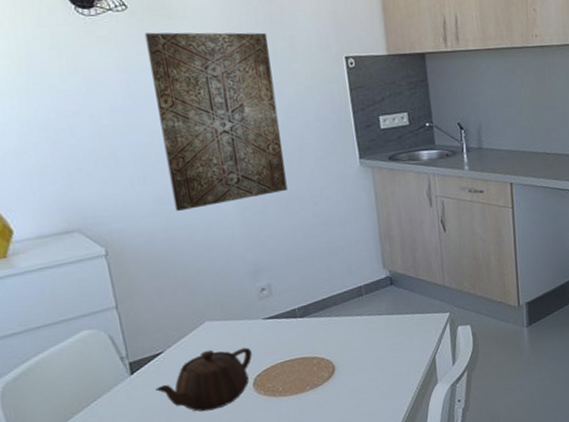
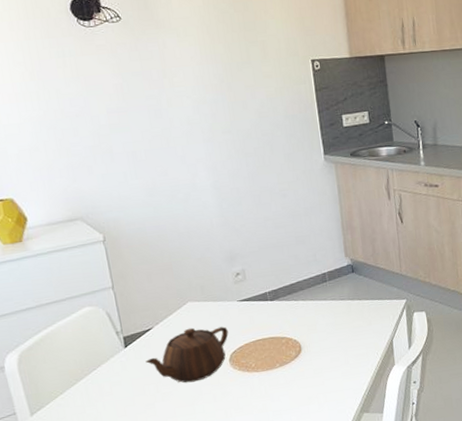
wall art: present [144,32,288,212] -> none [135,39,260,203]

